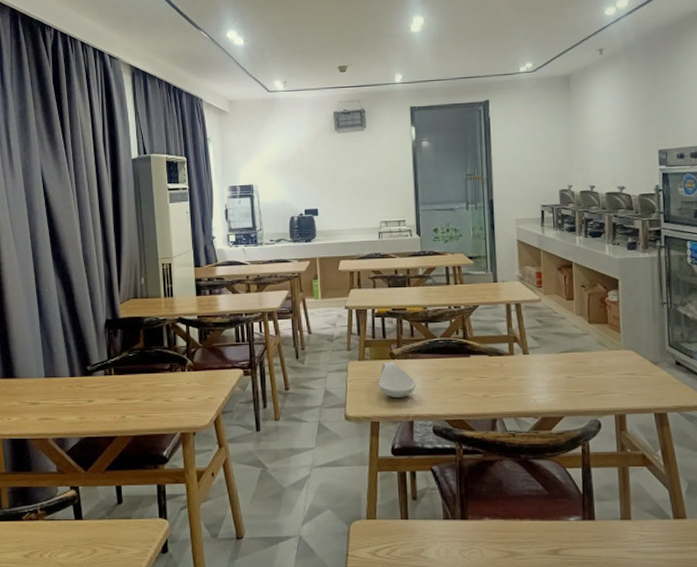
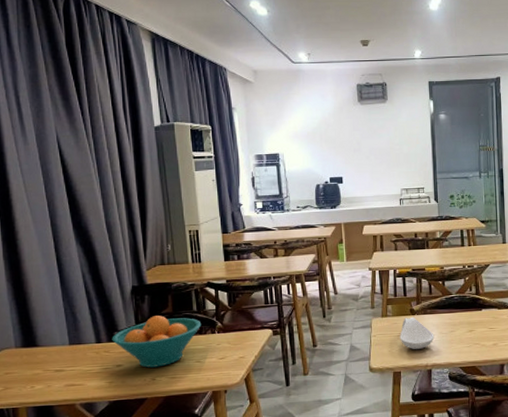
fruit bowl: none [85,351,172,405] -> present [112,315,202,368]

